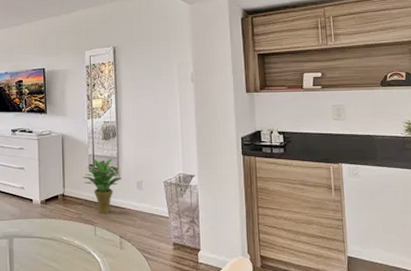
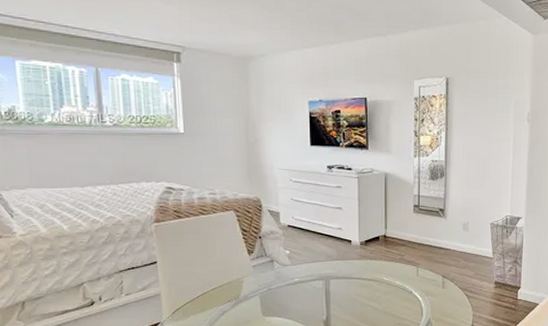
potted plant: present [83,157,122,215] -> none [406,198,448,256]

